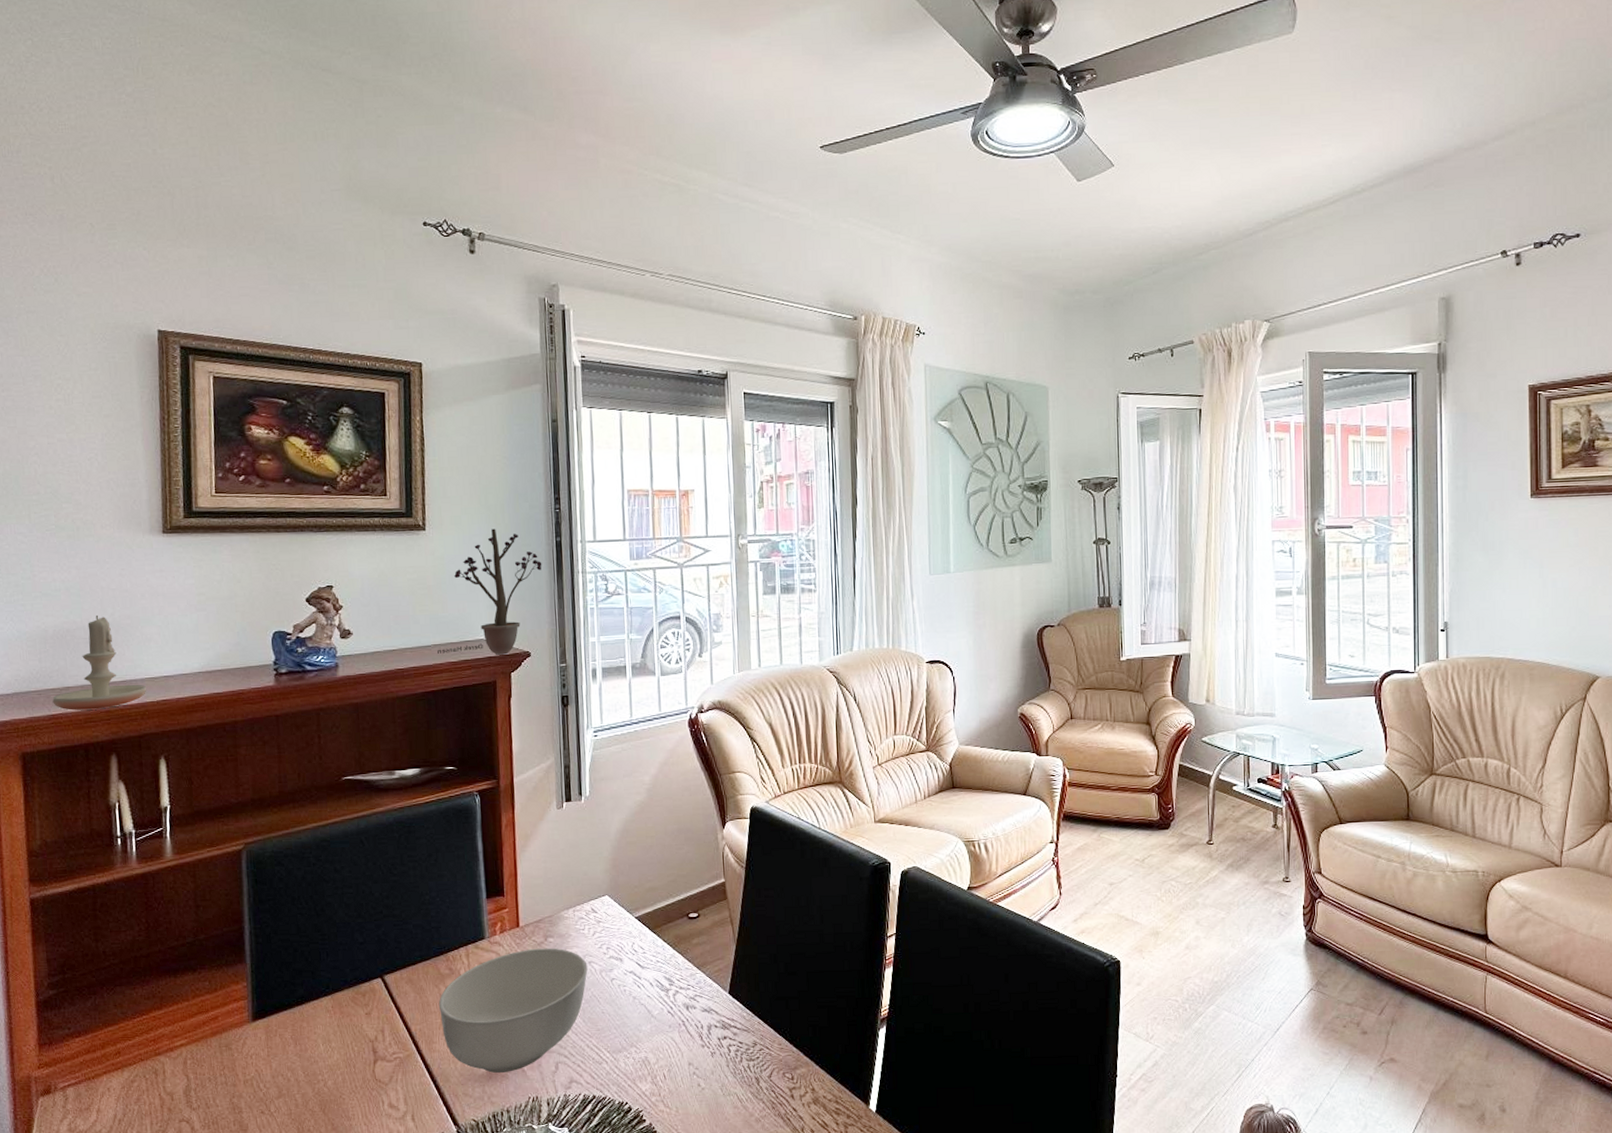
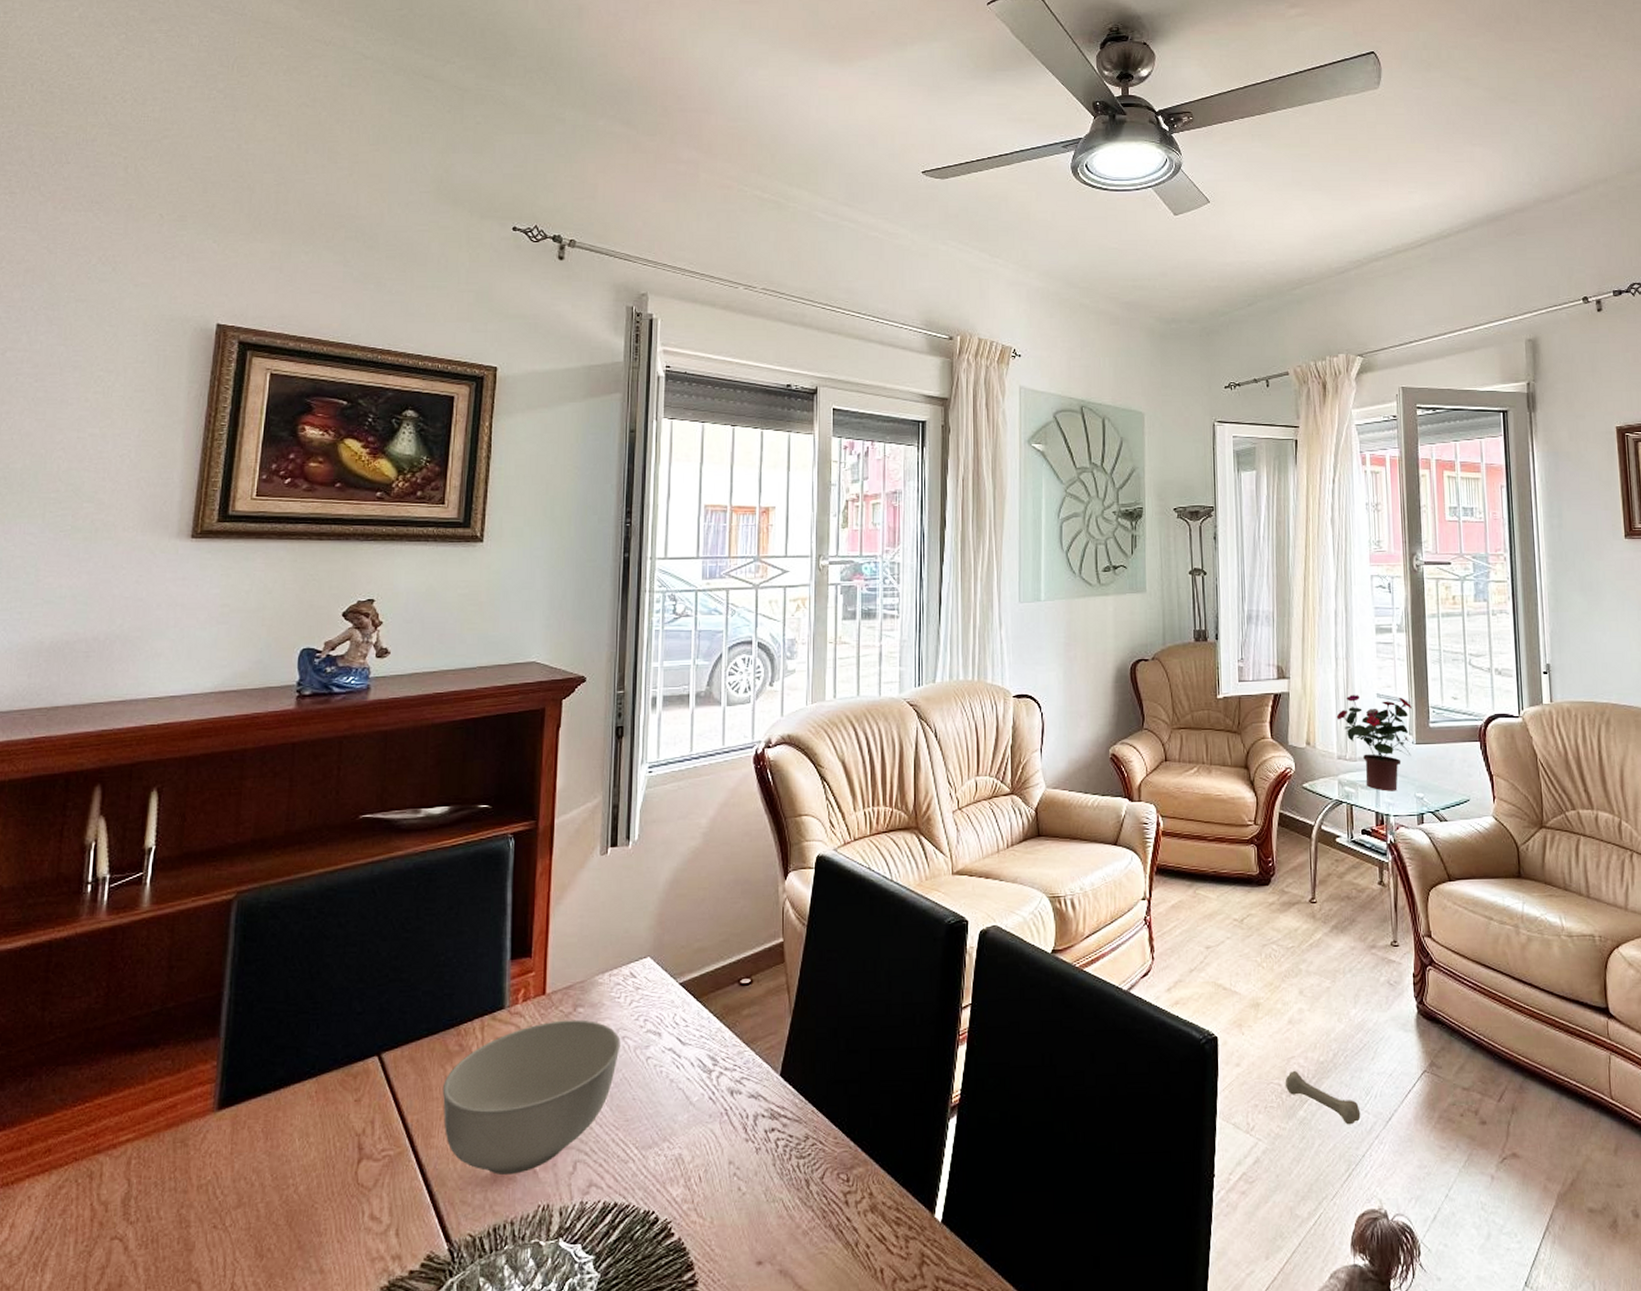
candle: present [52,614,147,710] -> none [36,625,148,734]
decorative plant: present [437,528,542,655] -> none [483,542,607,680]
dog toy: none [1181,988,1251,1035] -> present [1285,1070,1361,1125]
potted flower: none [1235,655,1309,744] -> present [1336,695,1412,791]

